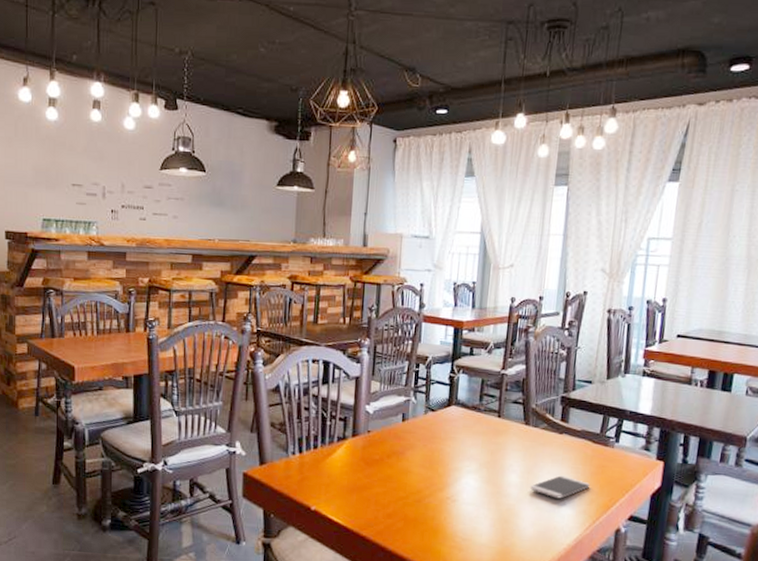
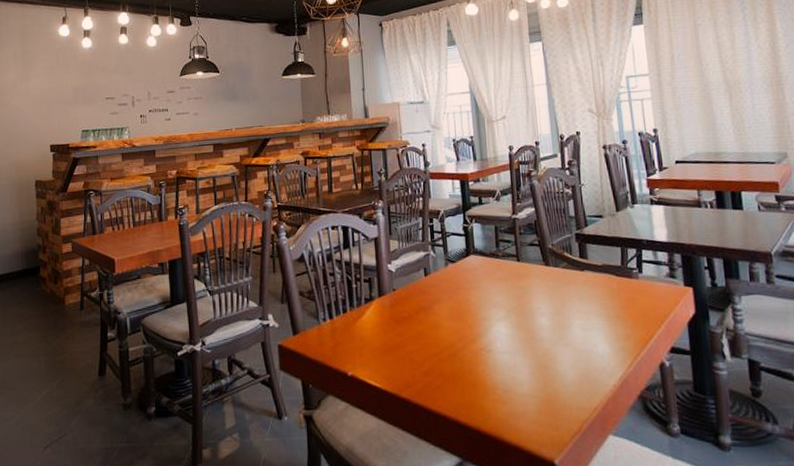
smartphone: present [530,475,591,499] -> none [563,313,624,338]

